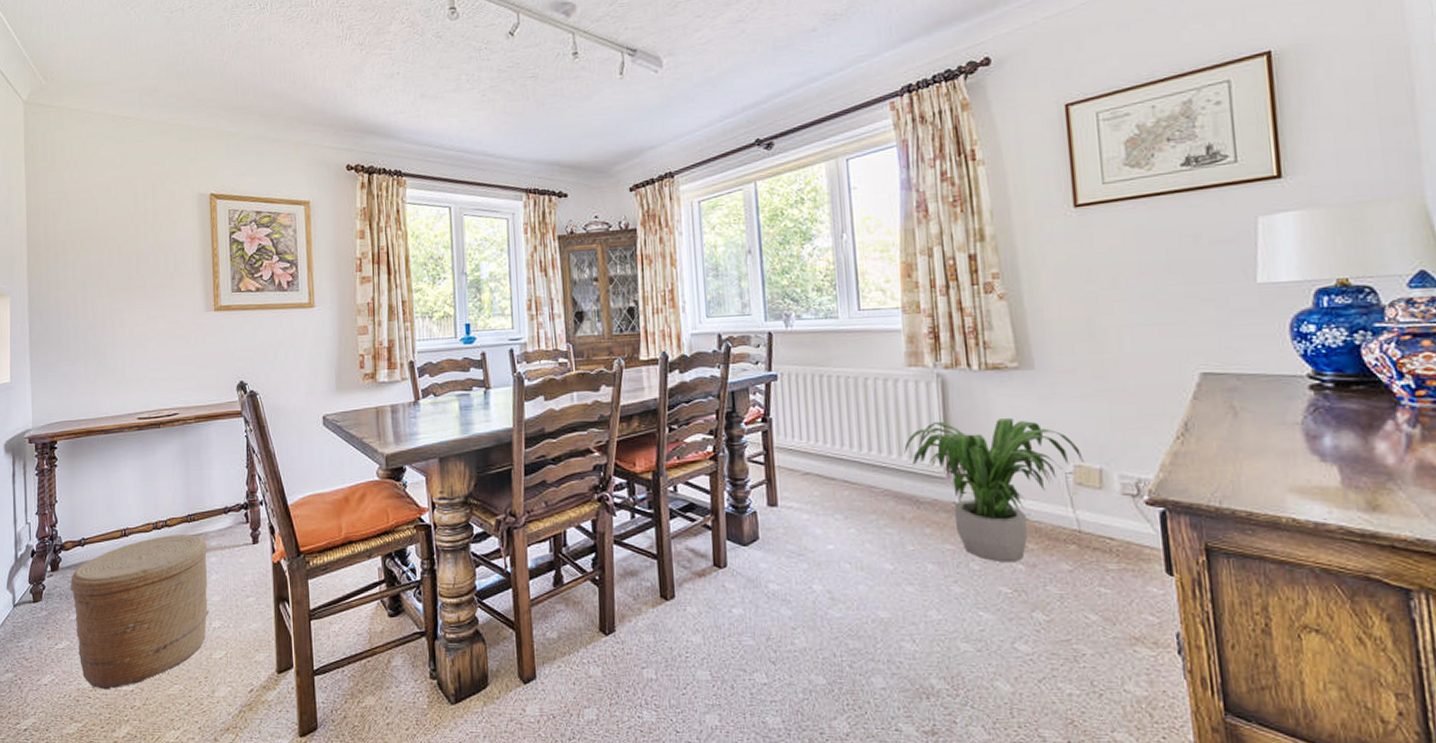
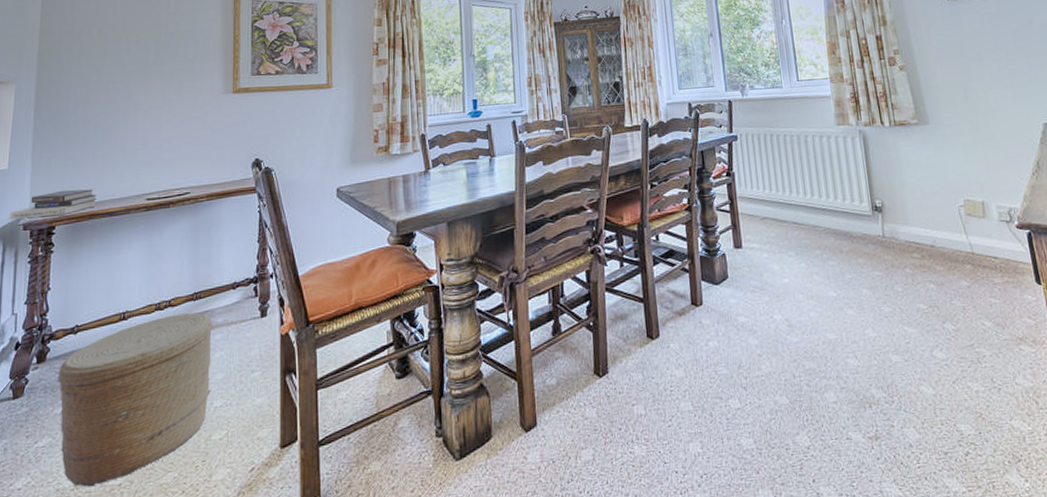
books: none [16,405,92,433] -> present [9,189,96,220]
potted plant: present [904,418,1083,563] -> none [838,164,970,284]

